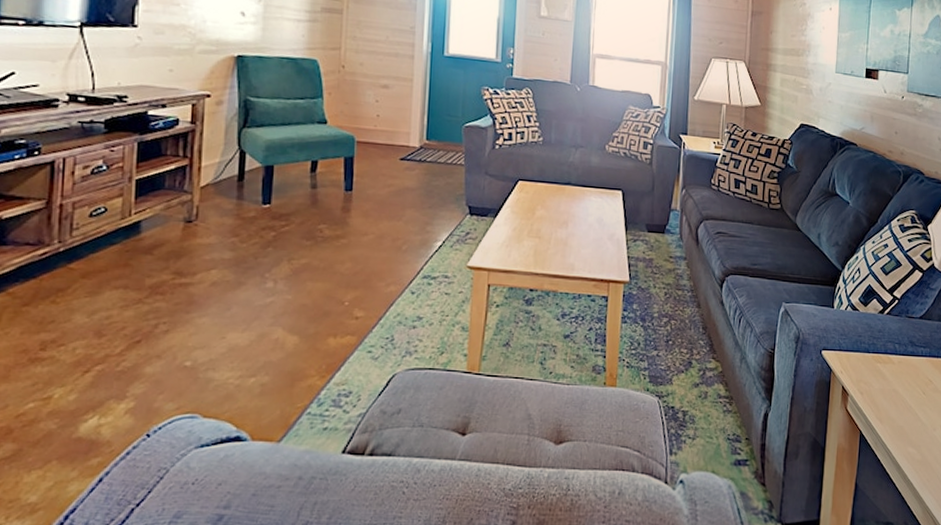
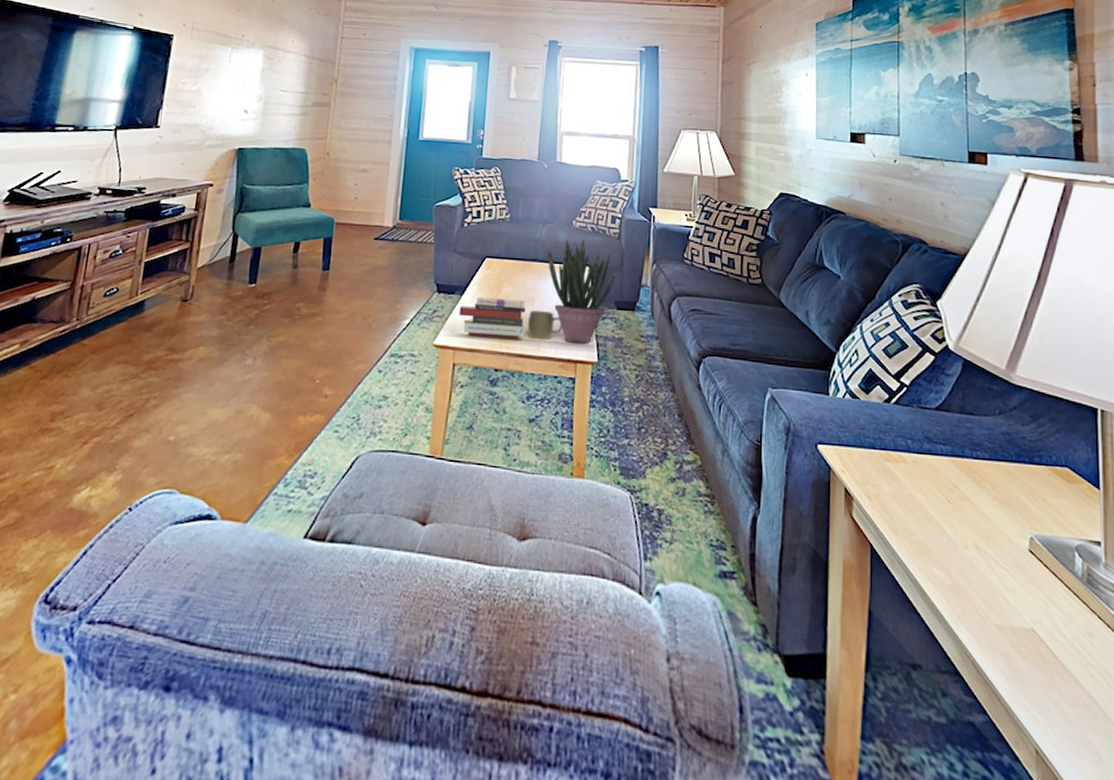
books: none [493,219,560,261] -> present [459,296,526,340]
mug: none [561,233,596,262] -> present [527,310,562,341]
potted plant: none [579,164,648,265] -> present [546,240,617,345]

